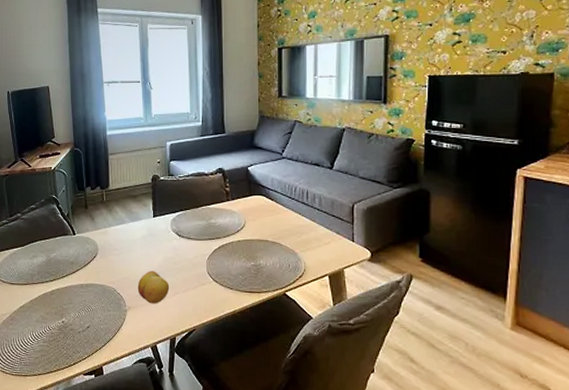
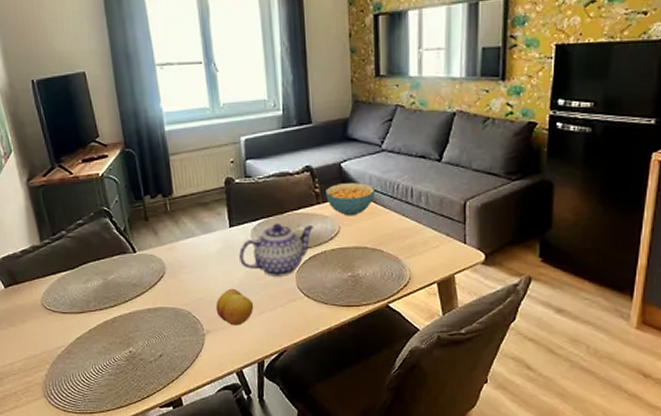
teapot: none [159,215,223,262] -> present [238,222,313,277]
cereal bowl: none [235,184,275,213] -> present [326,183,374,216]

